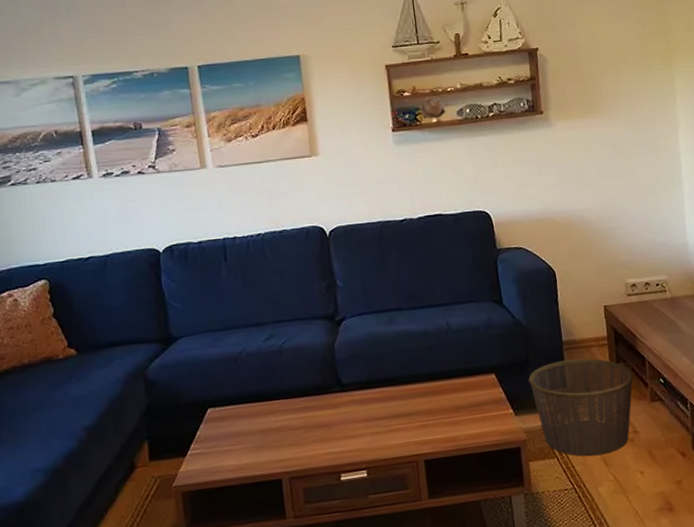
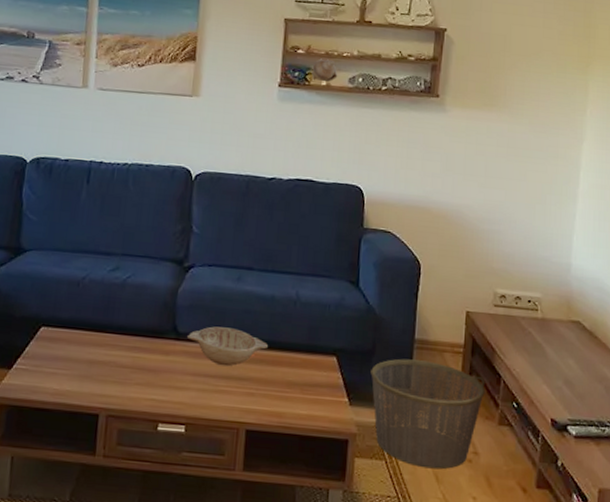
decorative bowl: none [352,368,430,406] -> present [187,326,268,366]

